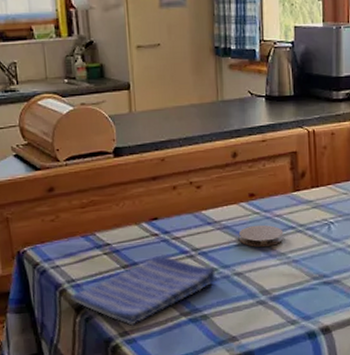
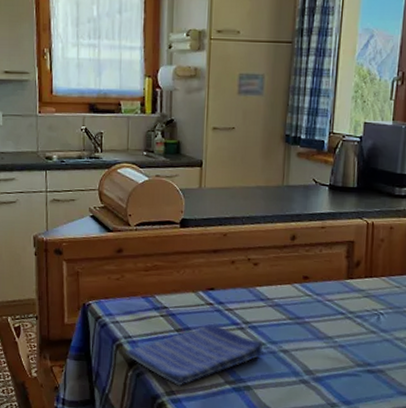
coaster: present [239,224,284,247] -> none [289,306,333,329]

